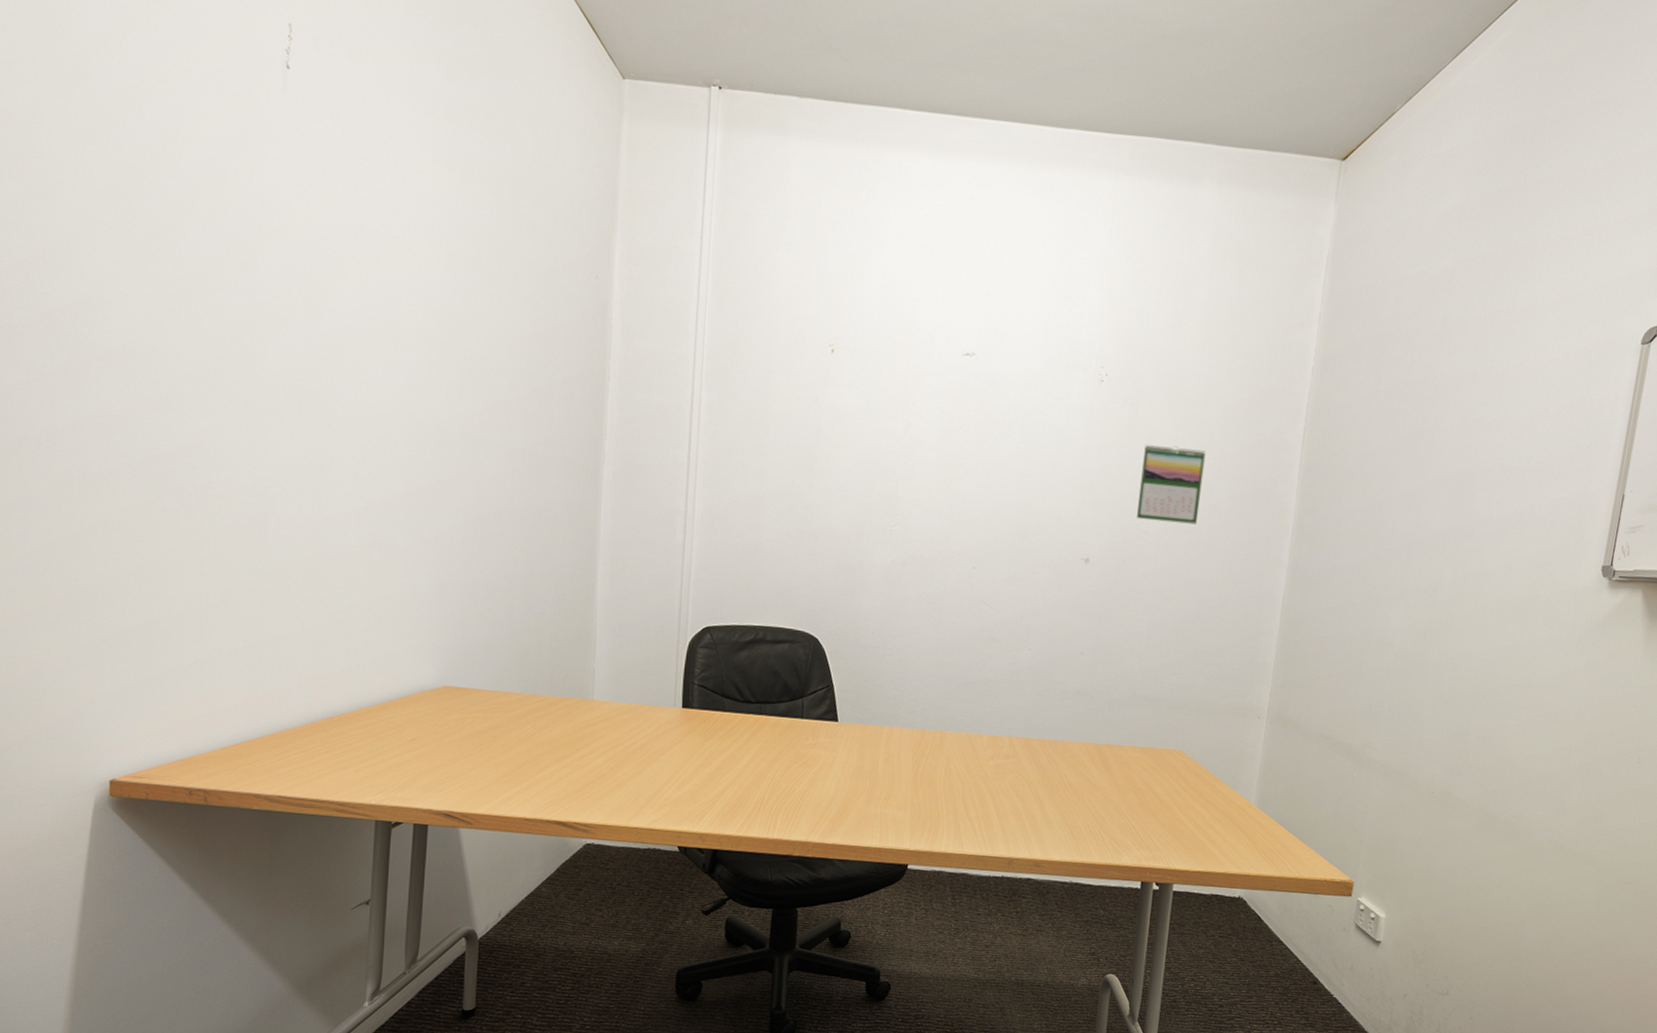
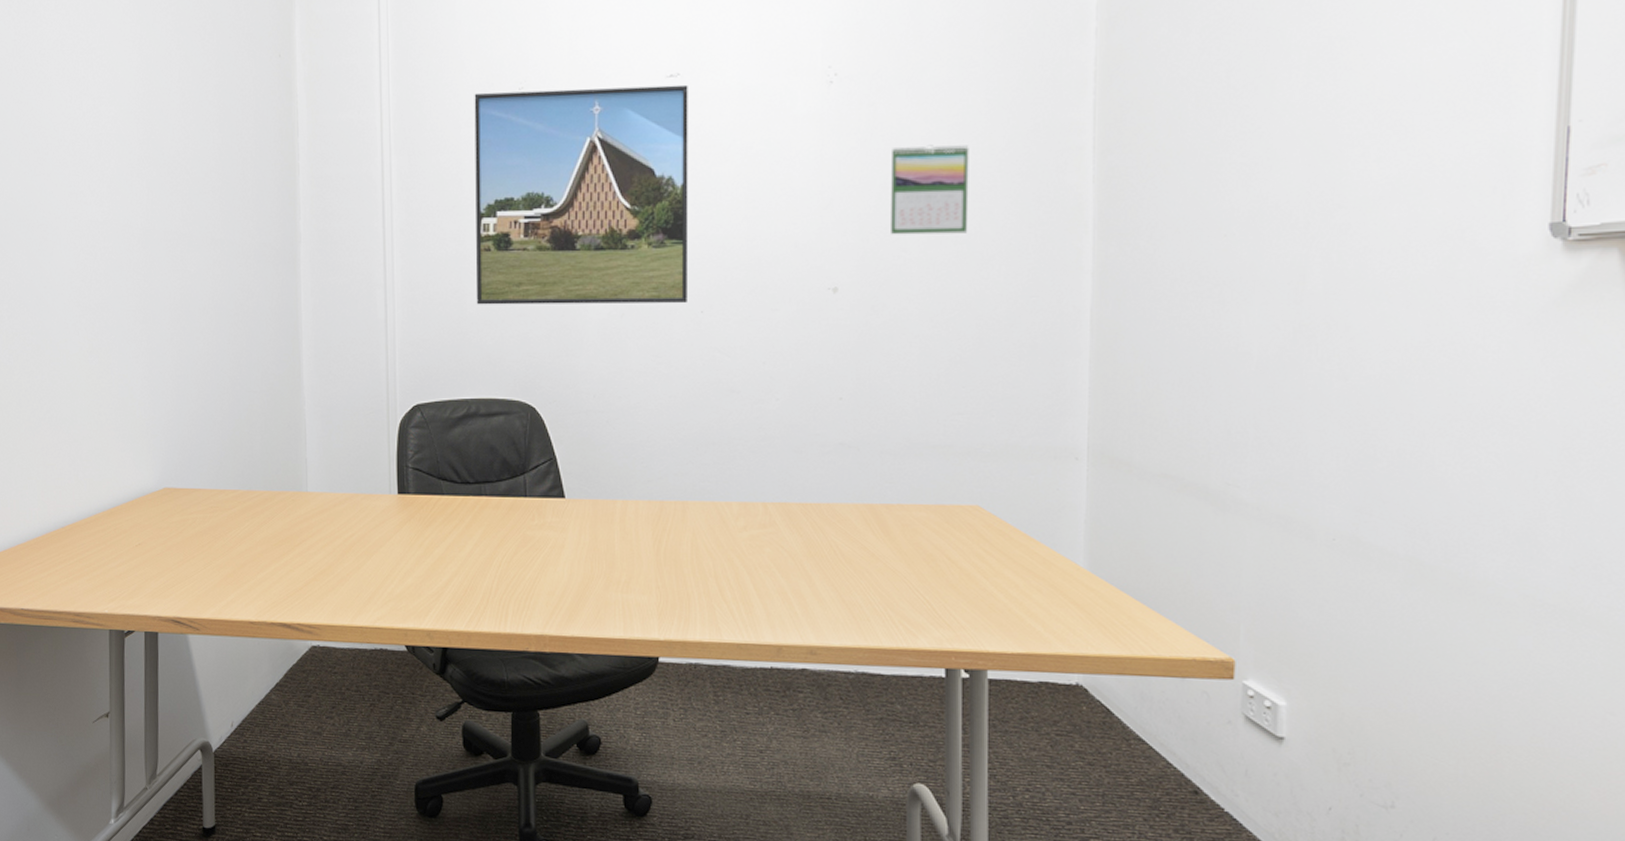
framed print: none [771,343,981,558] -> present [474,84,689,305]

